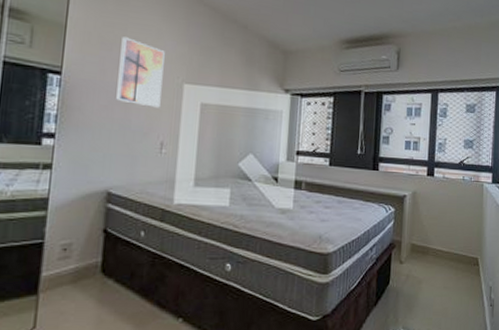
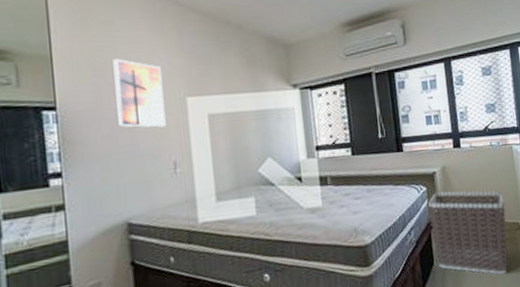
clothes hamper: none [393,215,467,306] -> present [427,190,508,275]

